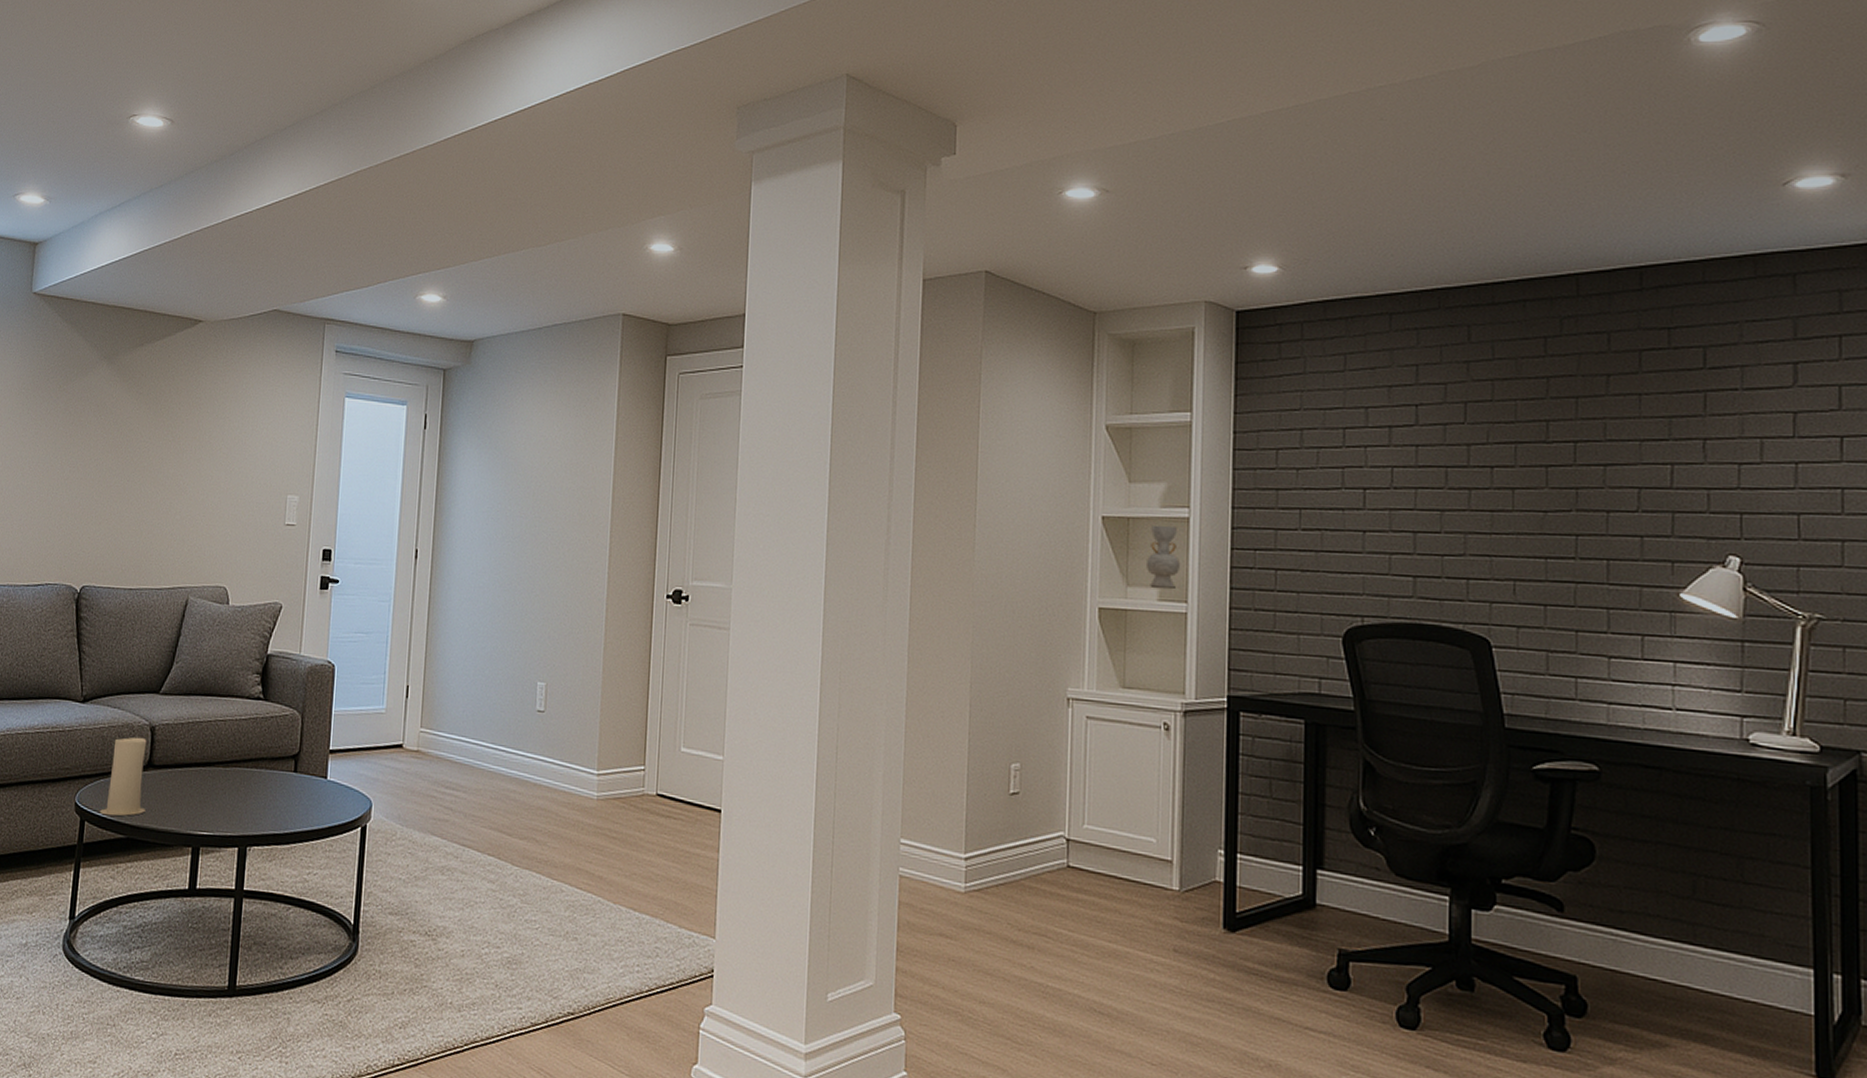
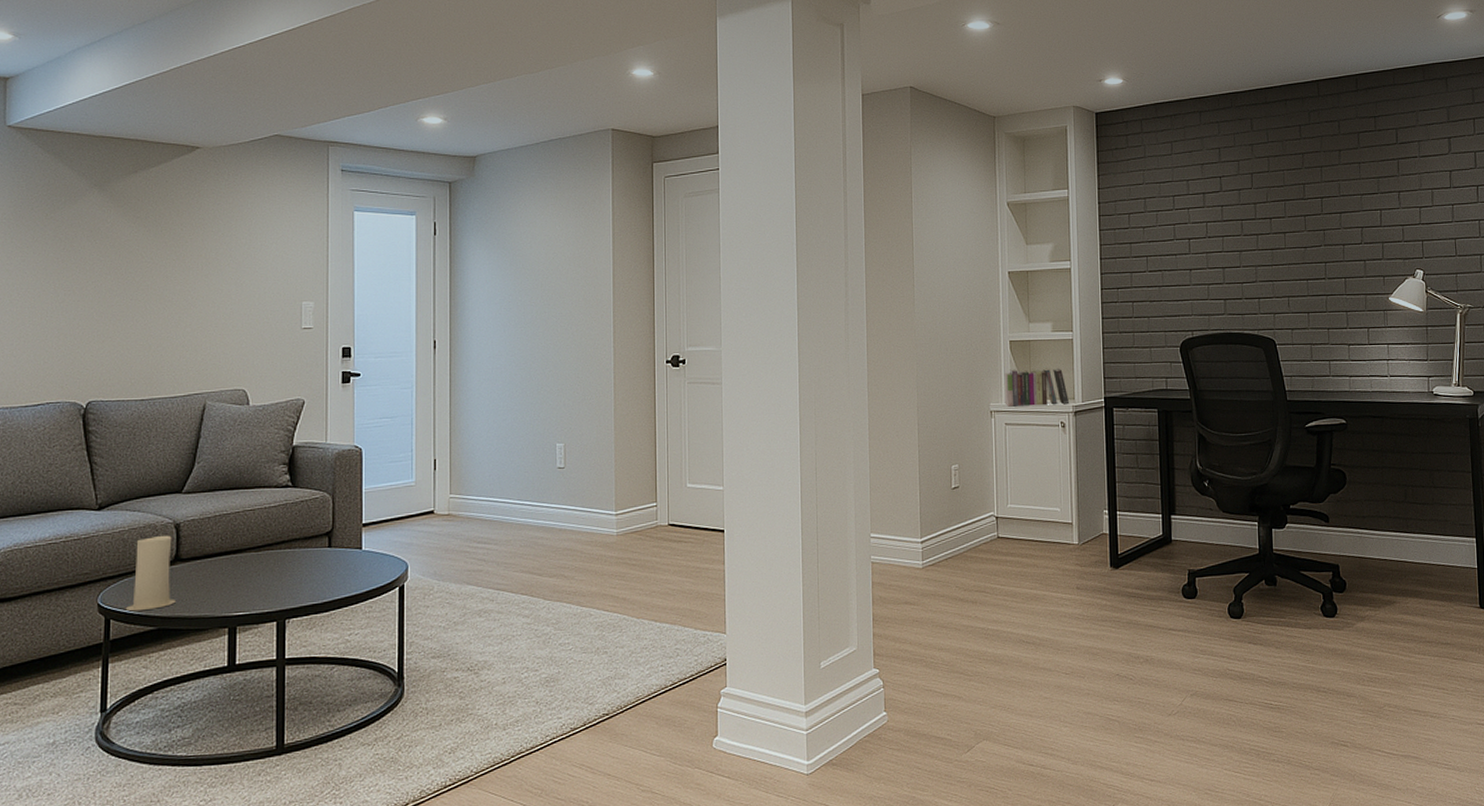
books: none [1089,645,1178,701] -> present [1005,368,1070,407]
decorative vase: present [1147,524,1180,590] -> none [1042,275,1066,323]

